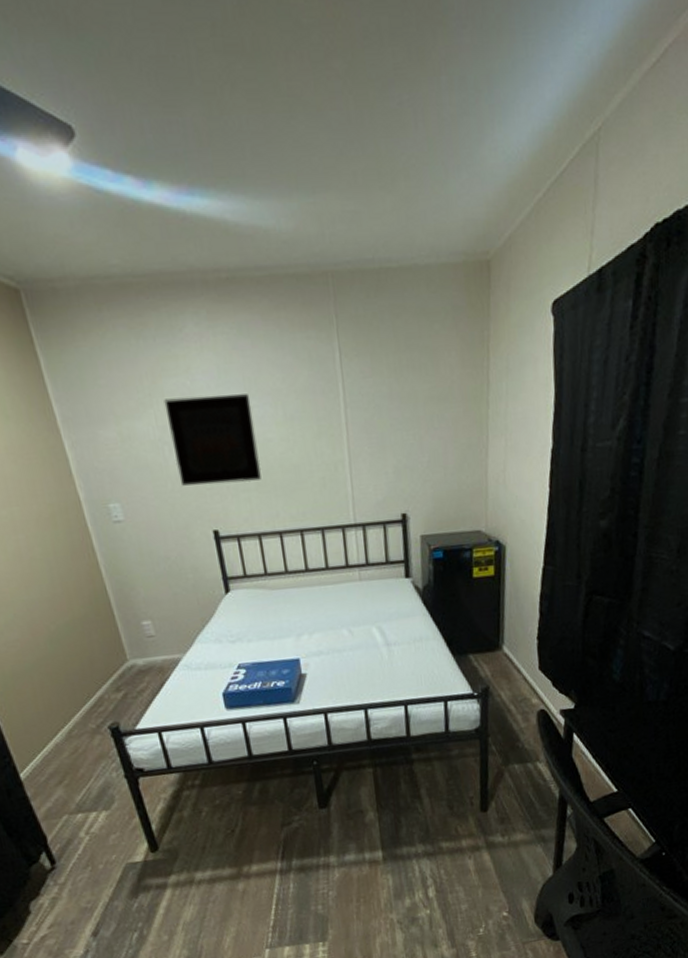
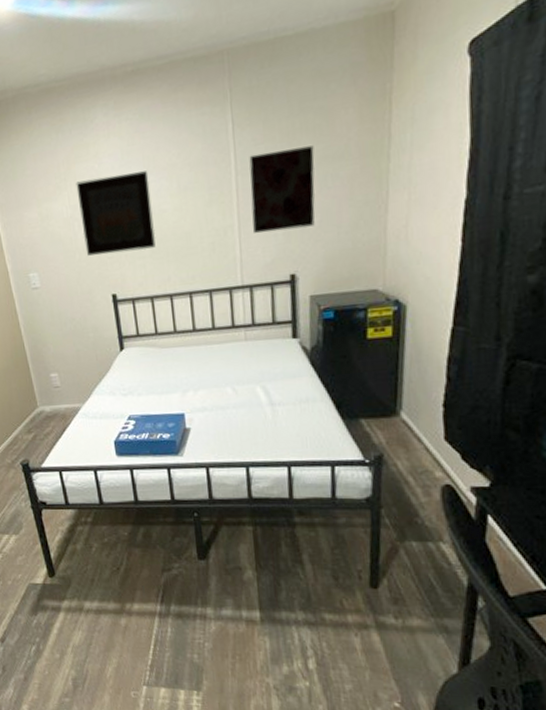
wall art: none [358,384,423,471] -> present [249,145,315,234]

